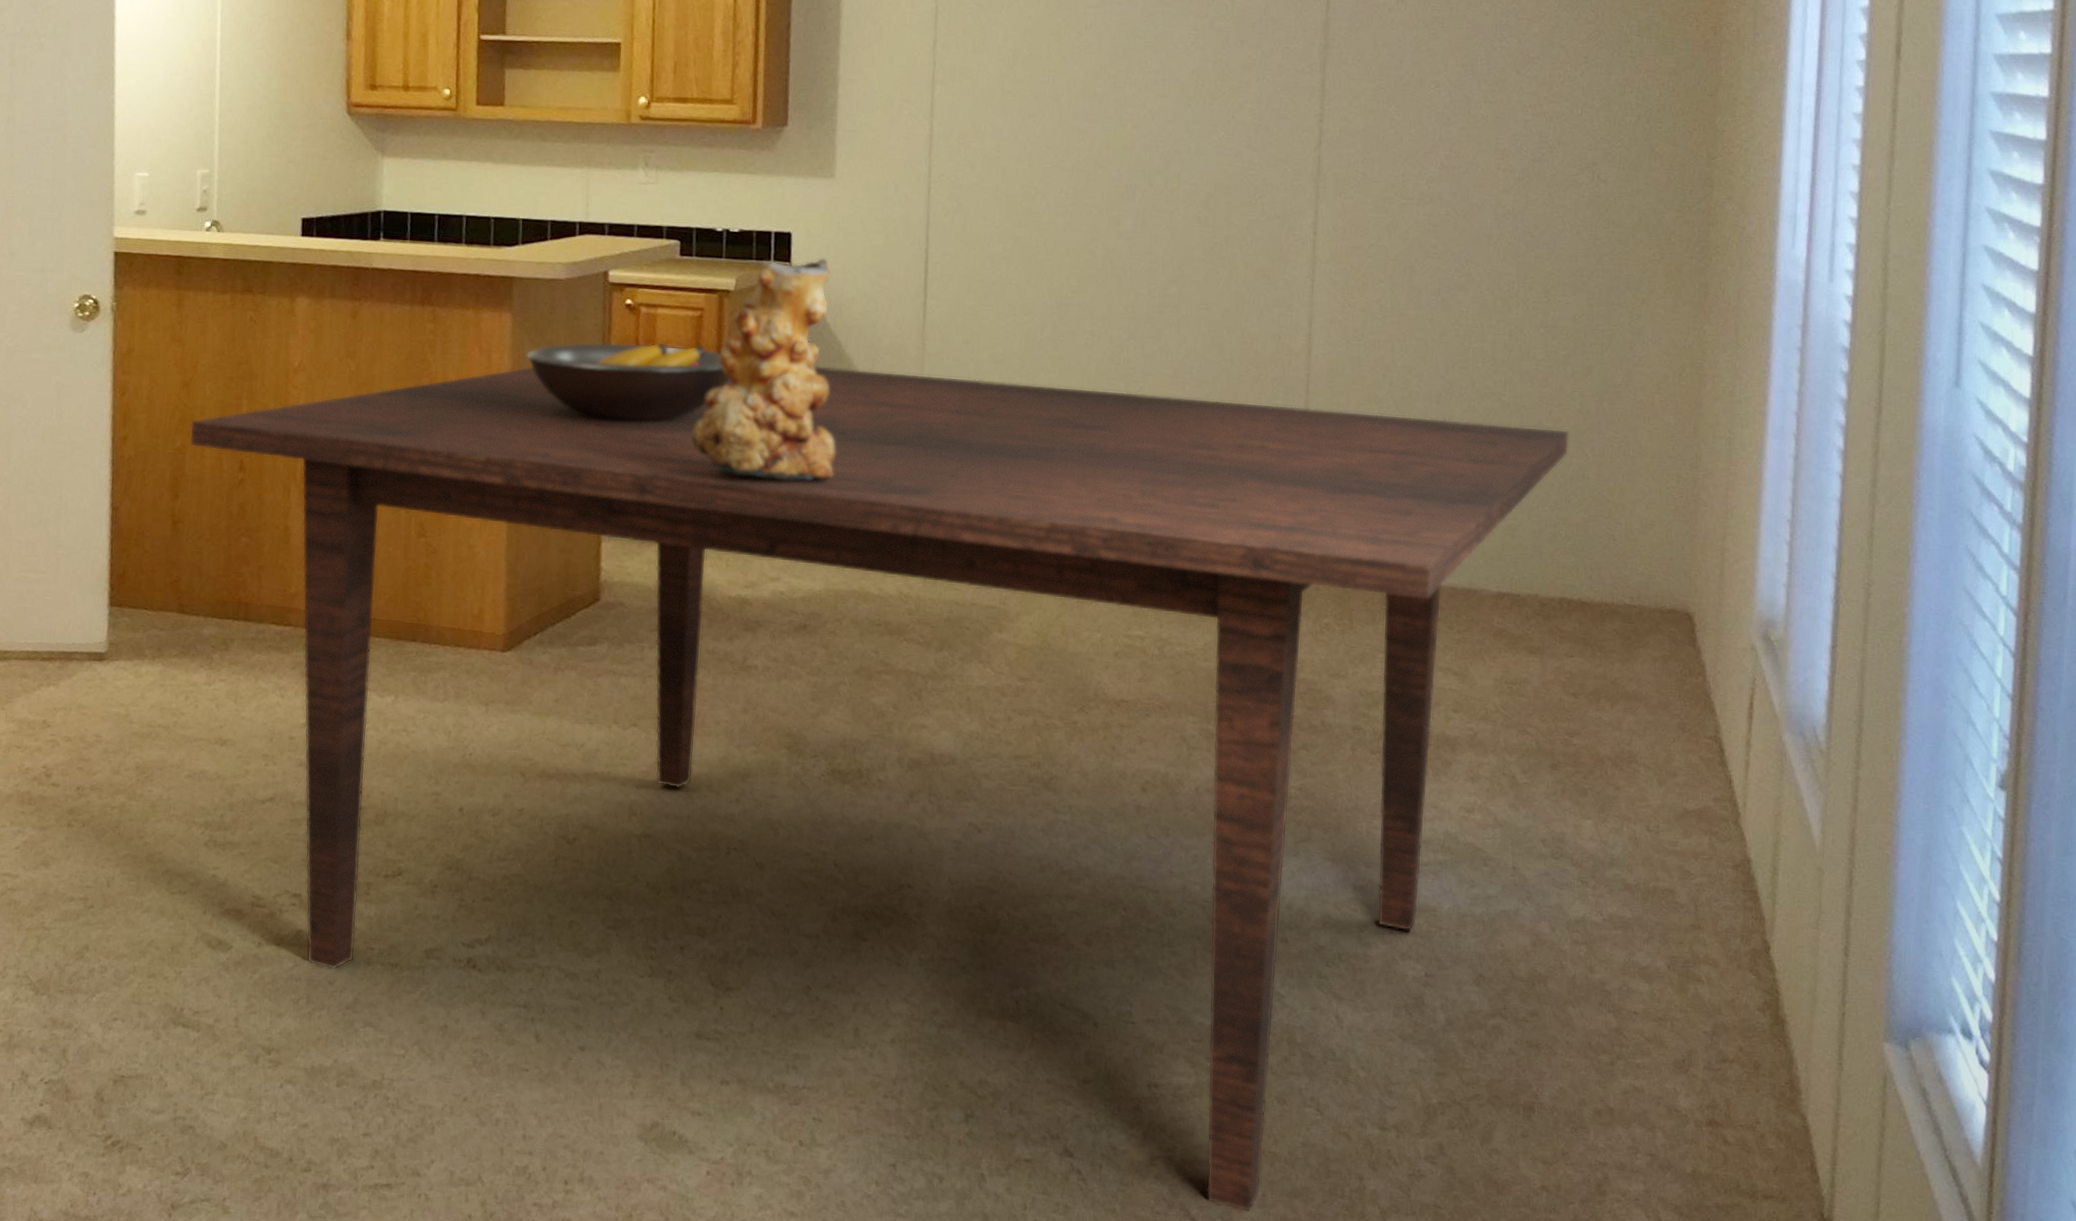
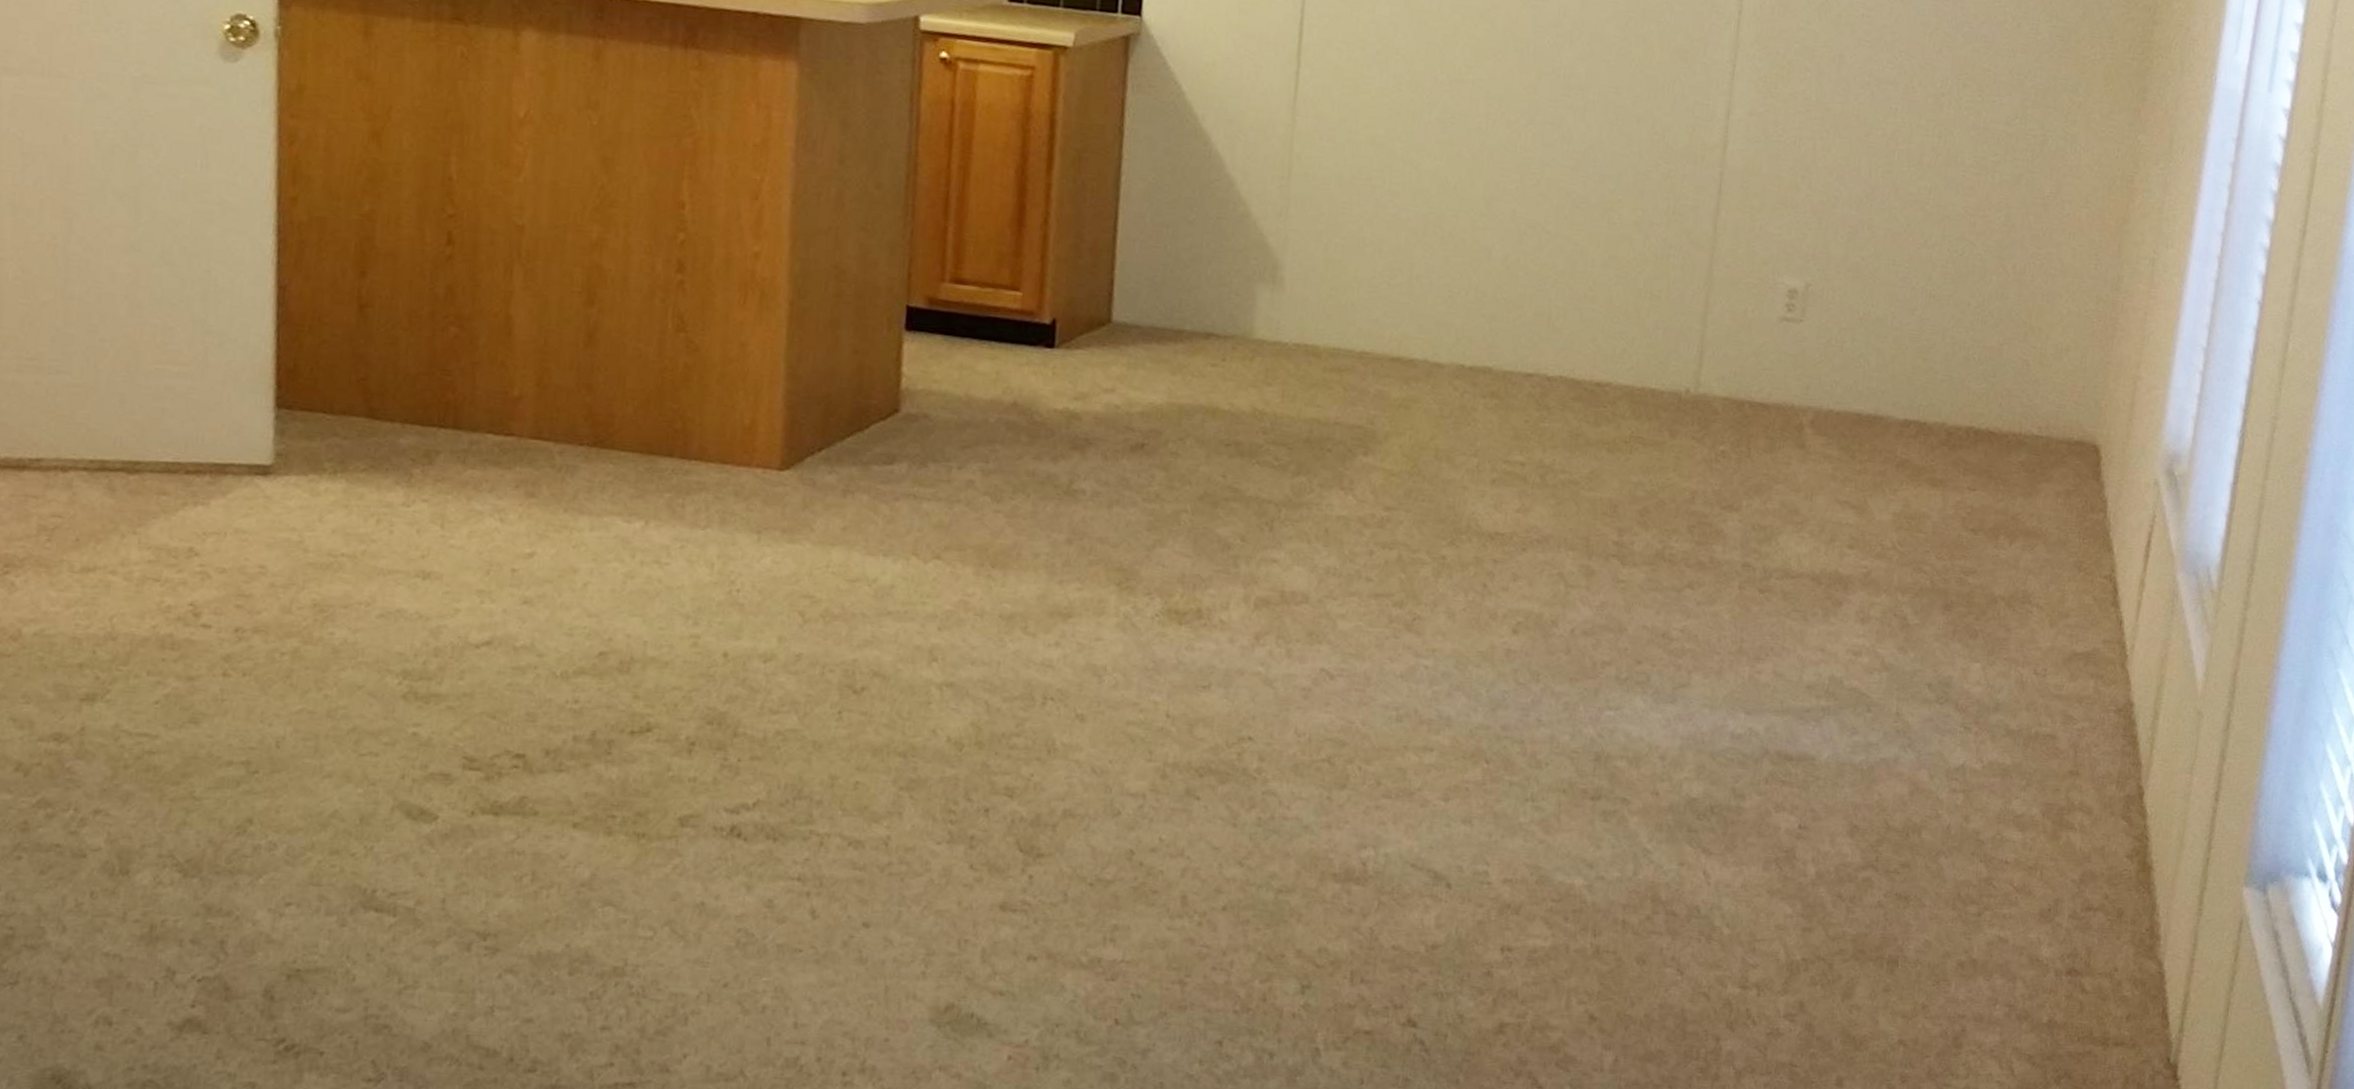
table: present [189,366,1570,1213] -> none [381,128,1992,1079]
fruit bowl: present [526,342,730,422] -> none [815,102,1064,201]
vase: present [691,257,835,481] -> none [1015,12,1191,277]

